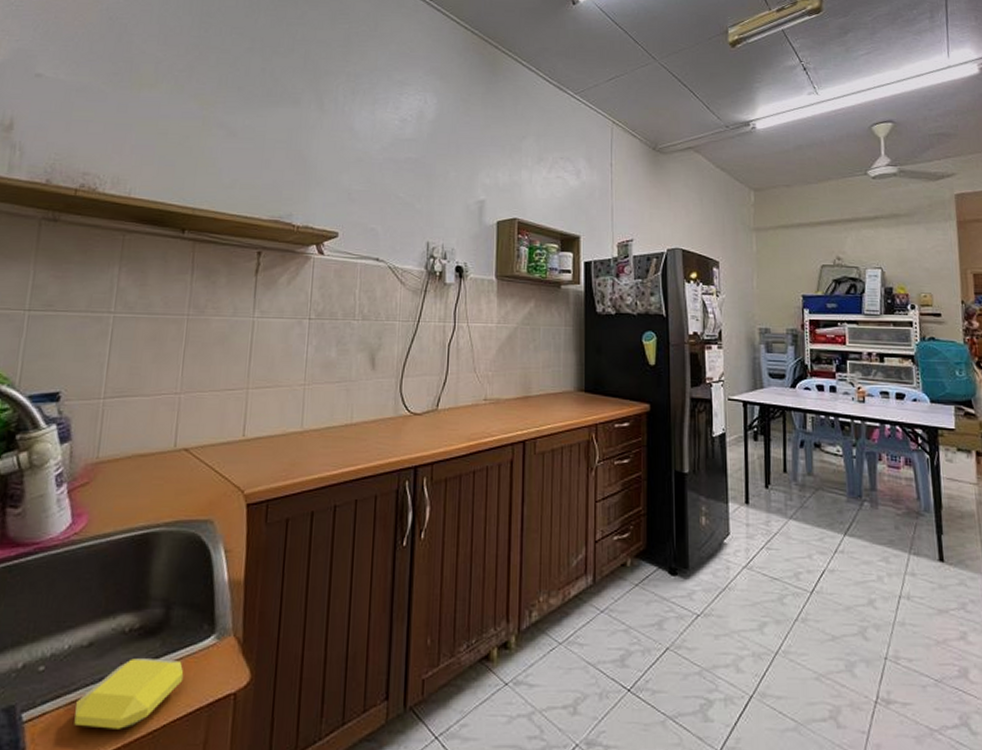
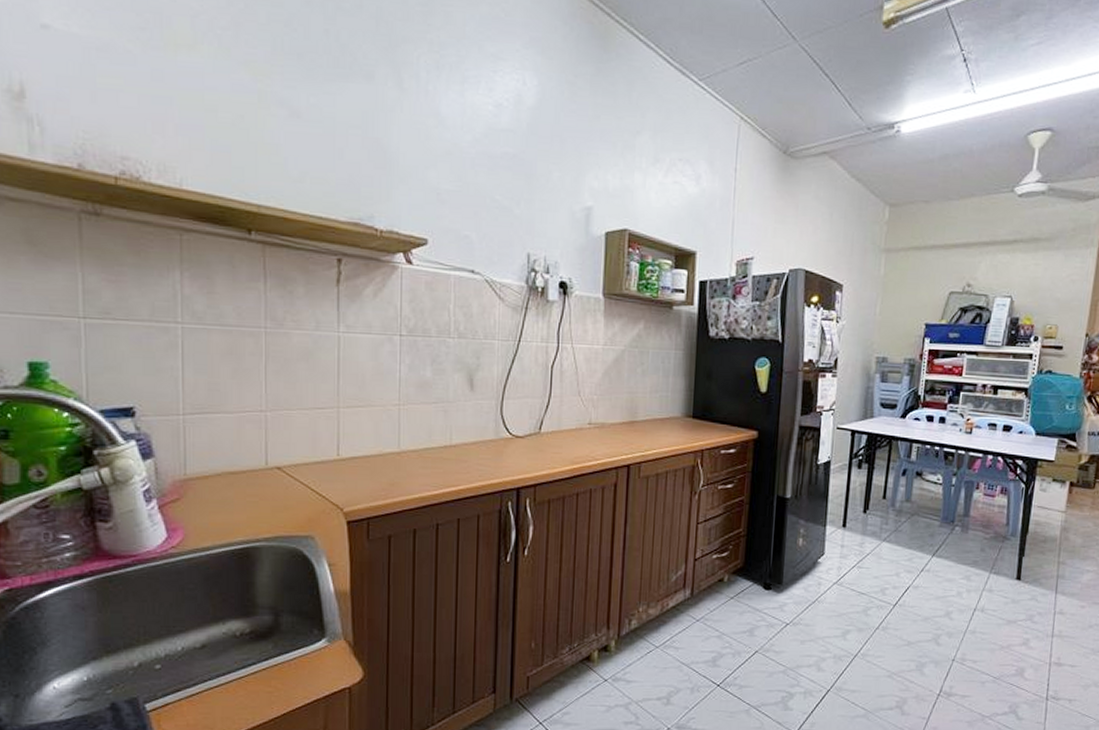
soap bar: present [74,658,184,729] -> none [197,658,299,717]

